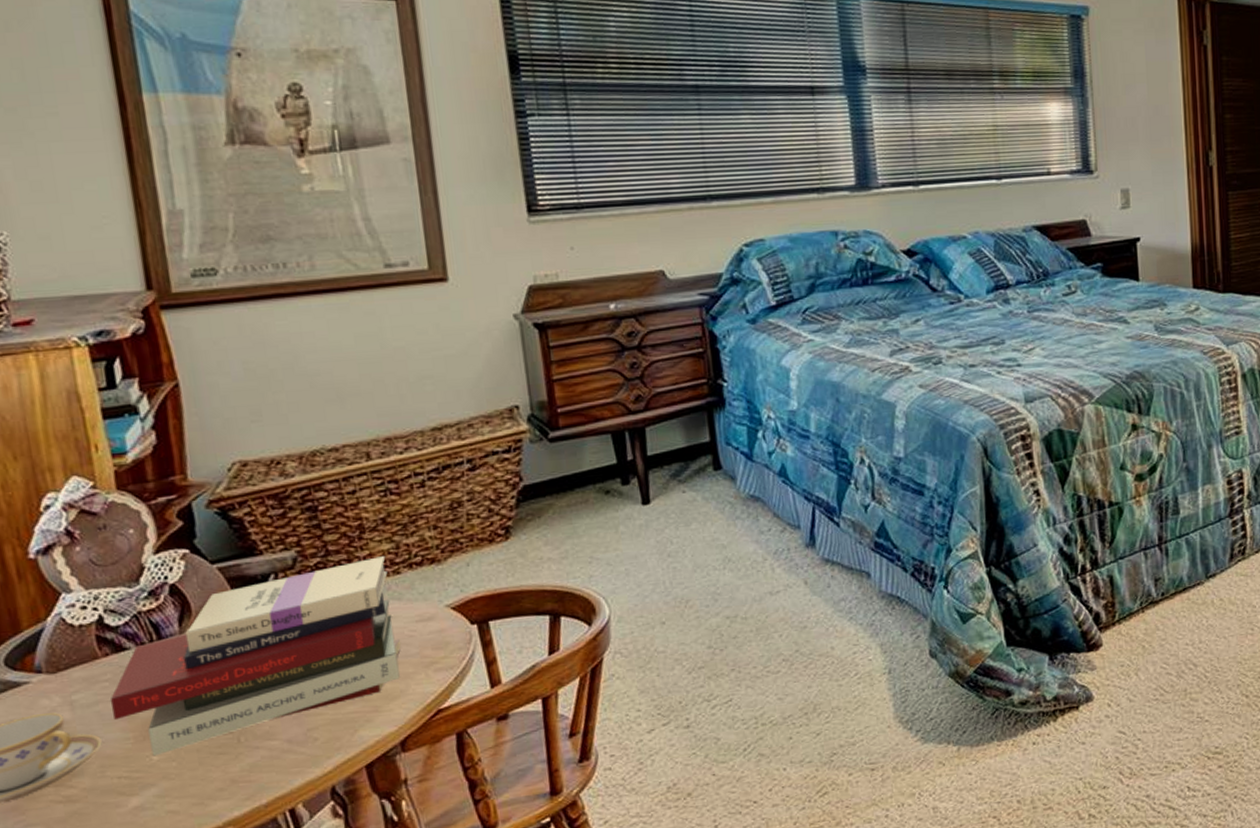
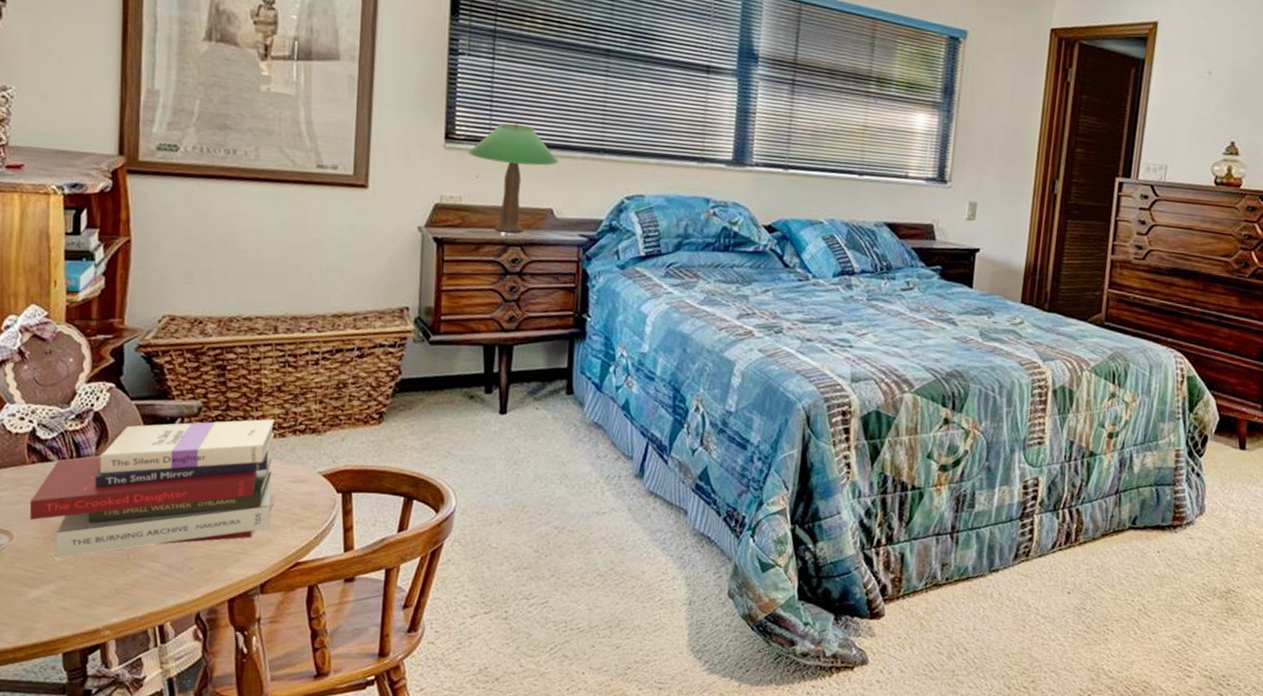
table lamp: none [555,183,662,306] -> present [467,123,559,234]

